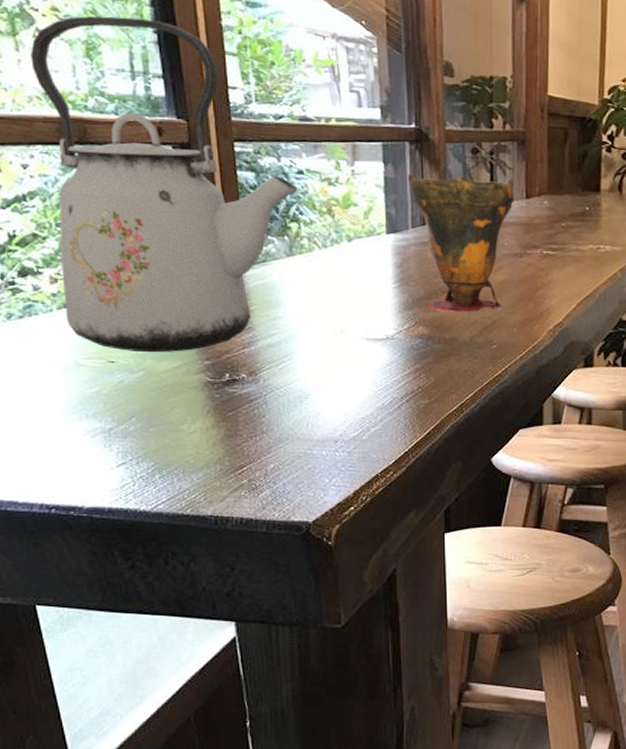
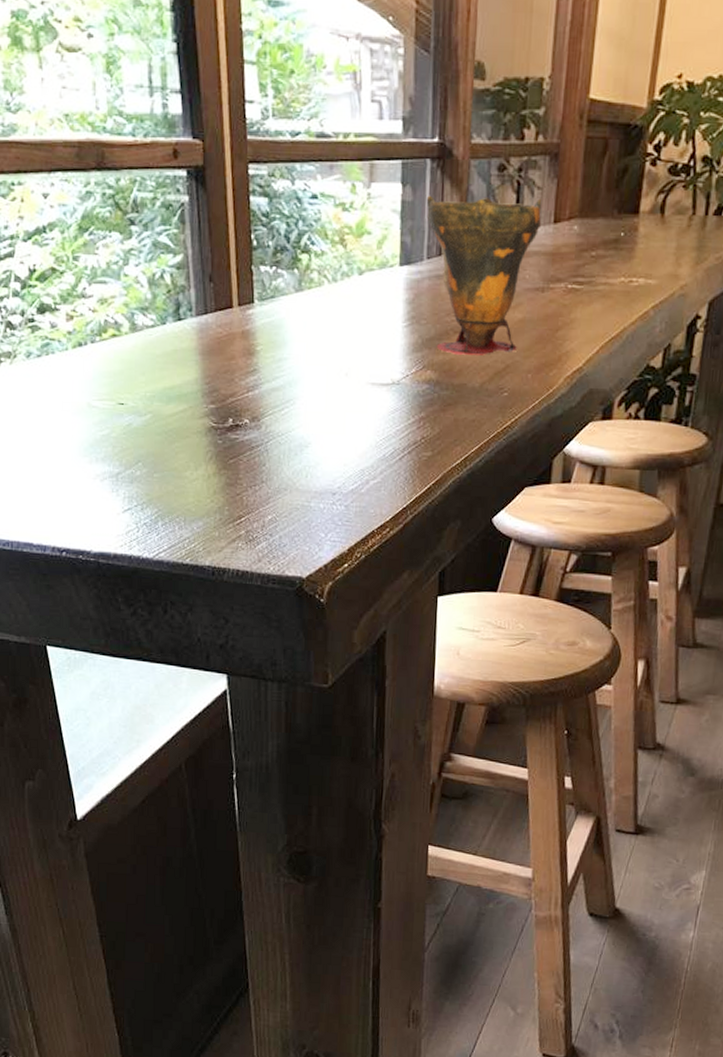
kettle: present [31,16,298,353] -> none [54,25,311,395]

